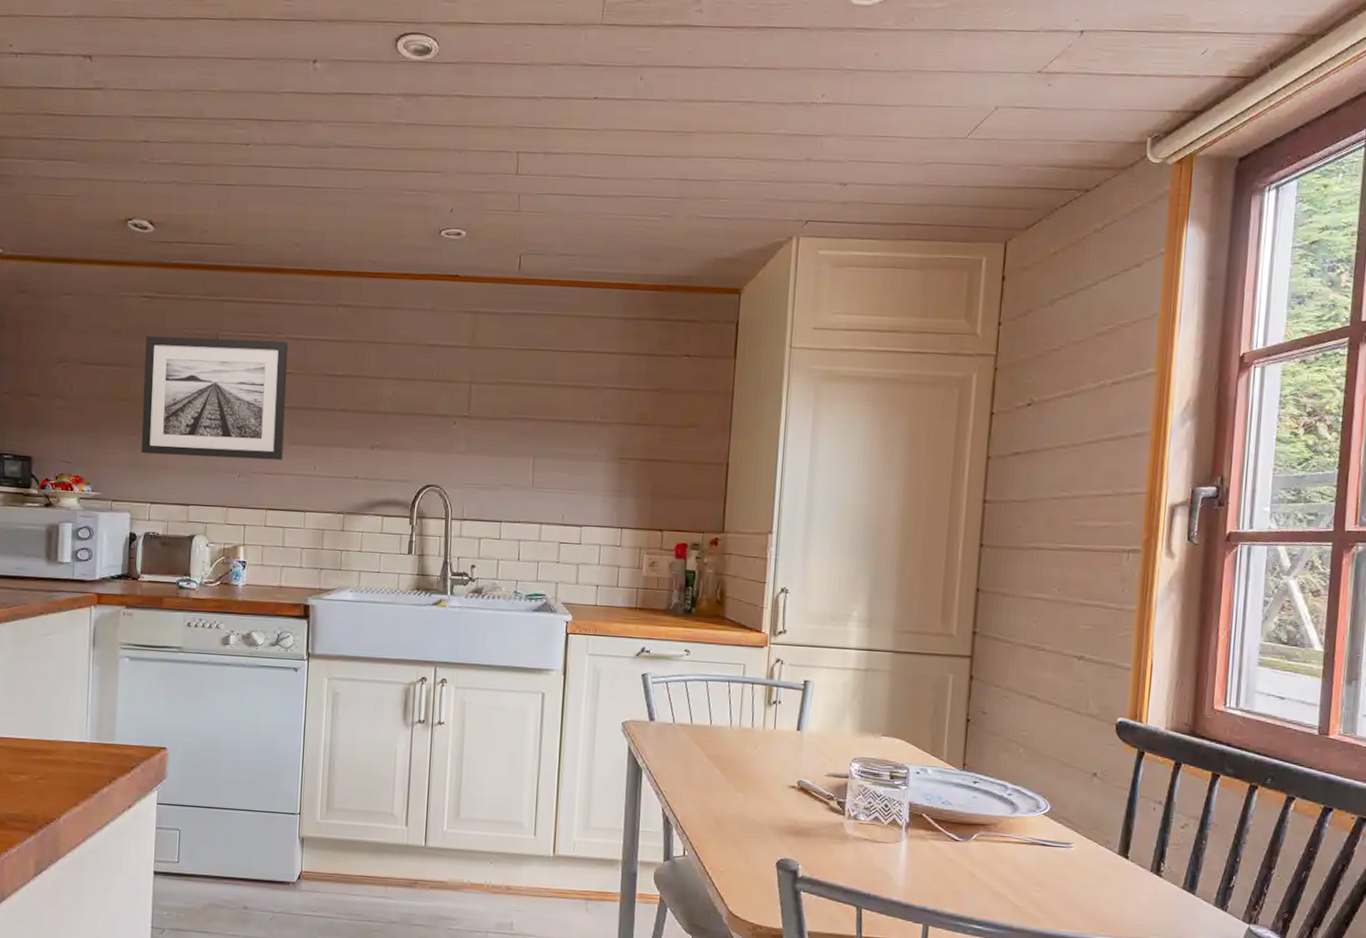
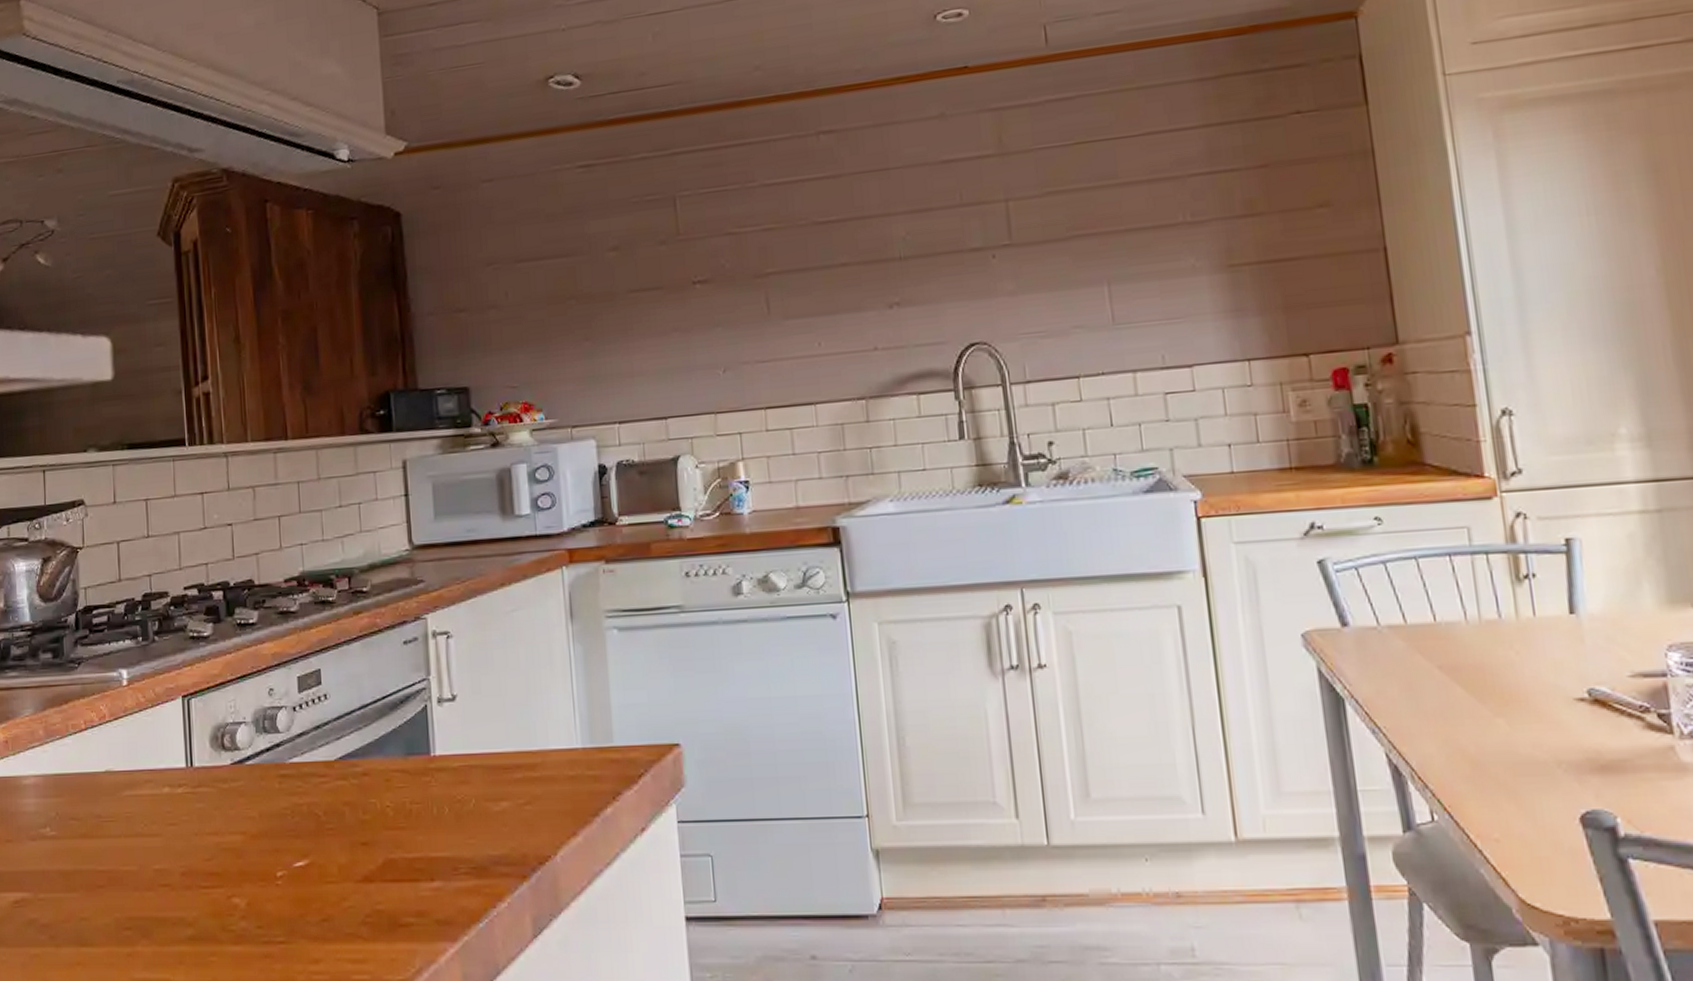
wall art: present [141,335,289,461] -> none [588,190,777,362]

